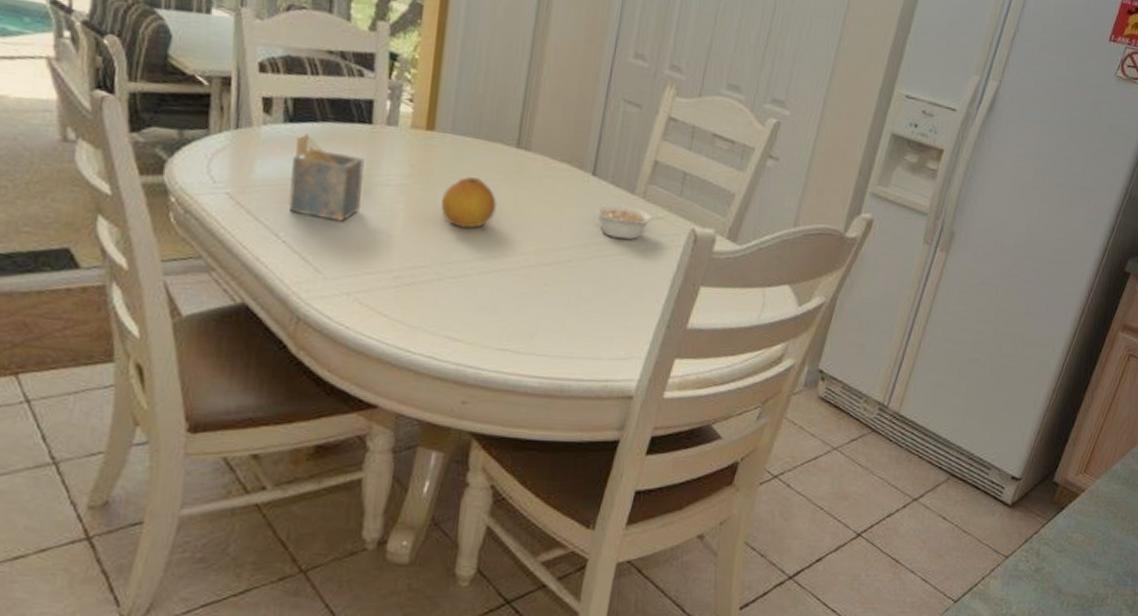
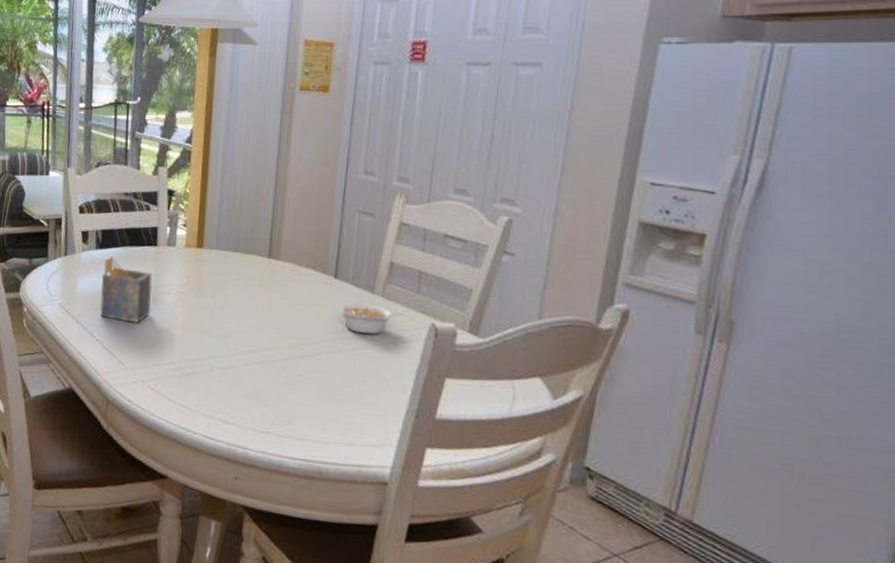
fruit: present [440,177,498,229] -> none [210,284,256,327]

